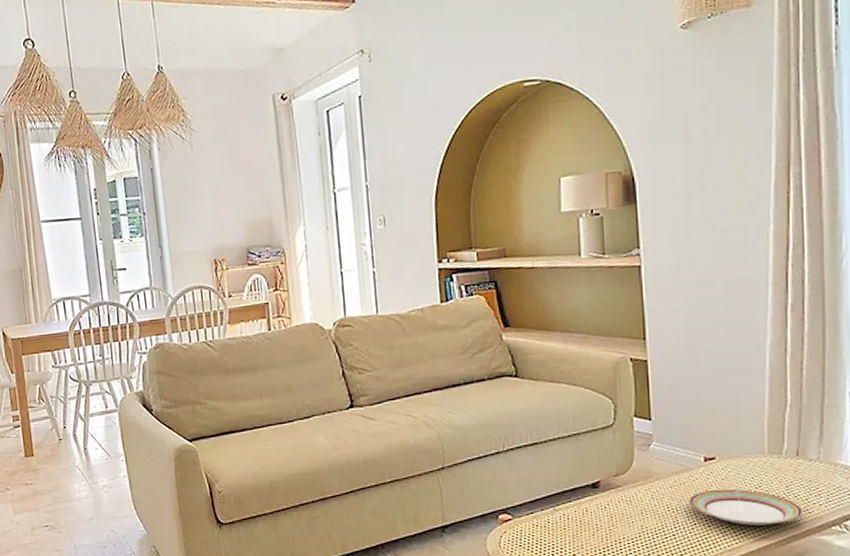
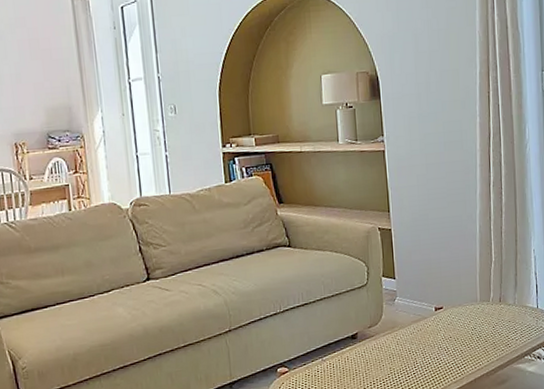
plate: present [689,488,804,526] -> none [424,332,506,361]

